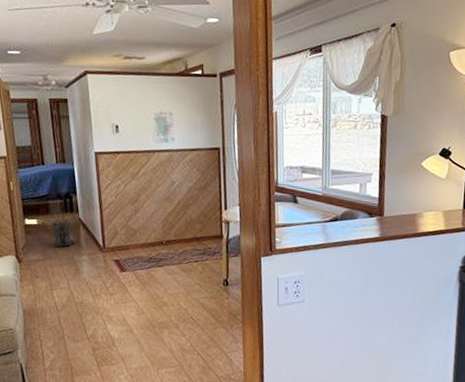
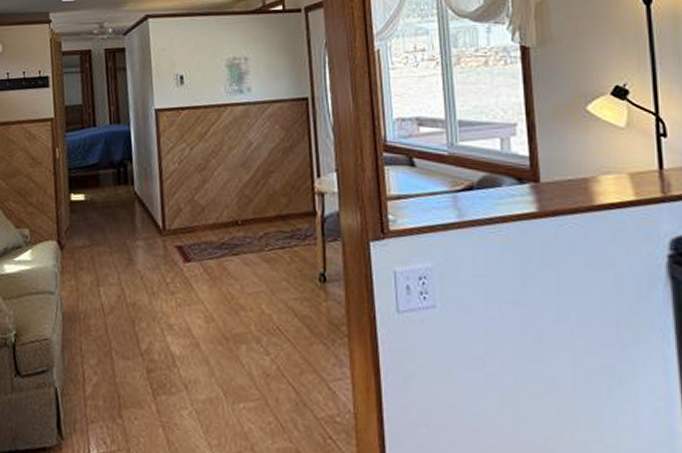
boots: present [52,219,74,248] -> none [101,194,128,231]

